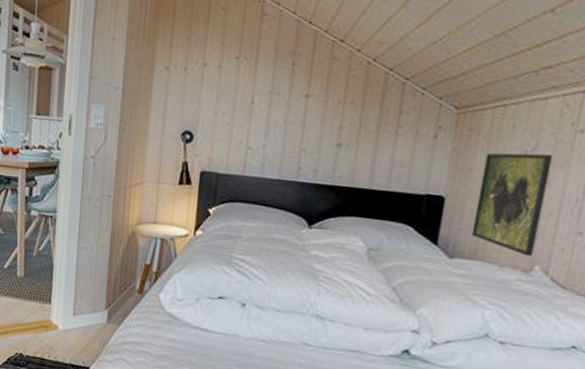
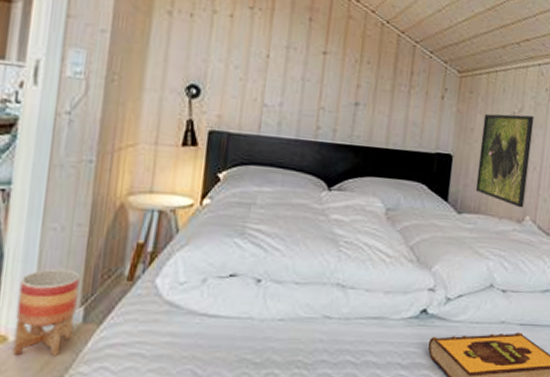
planter: none [61,278,105,344] -> present [12,268,81,355]

